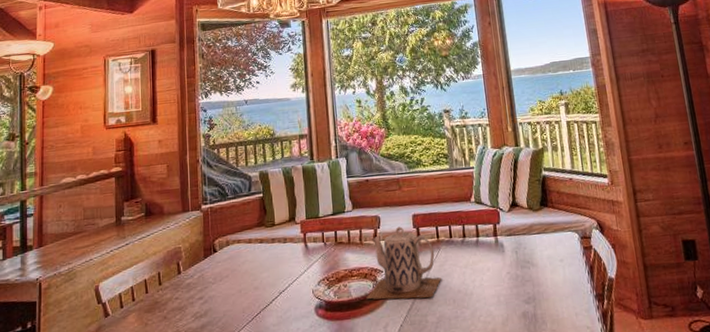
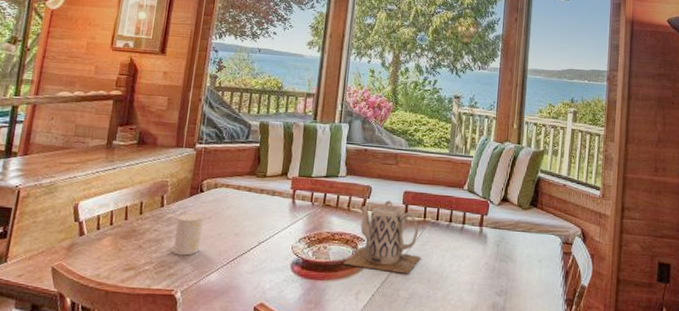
cup: none [196,274,223,320] -> present [173,213,204,256]

